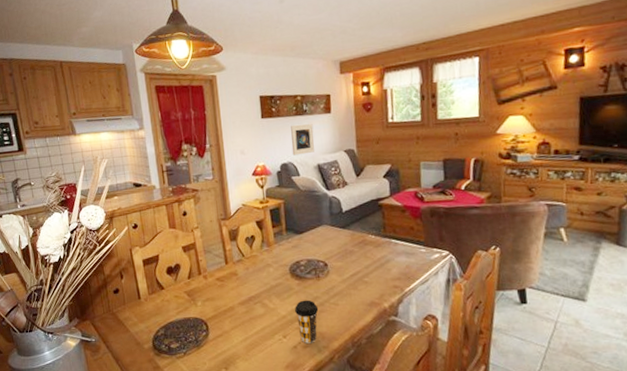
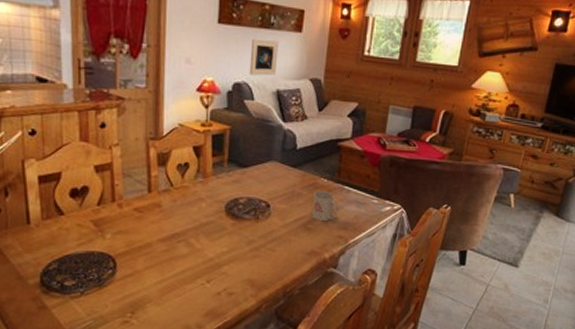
coffee cup: present [294,300,319,343] -> none [224,242,252,291]
mug: none [364,246,389,274] -> present [311,191,337,222]

